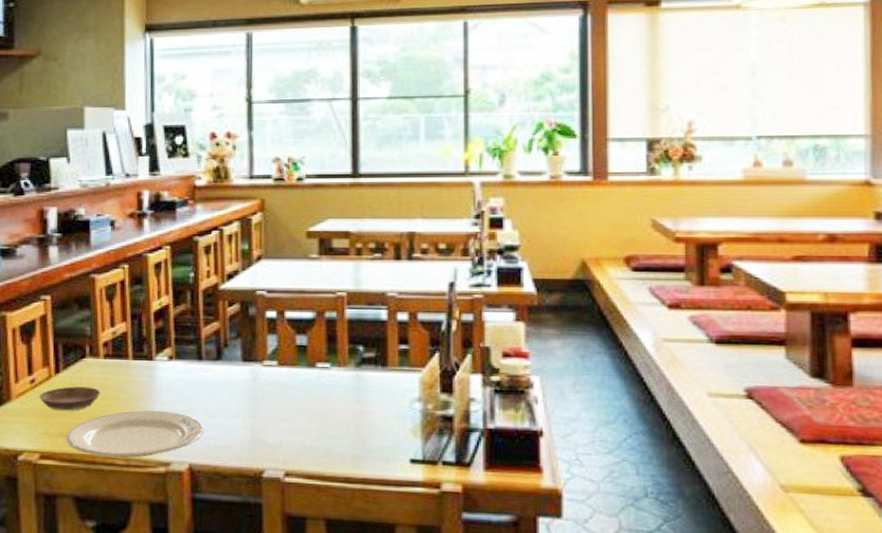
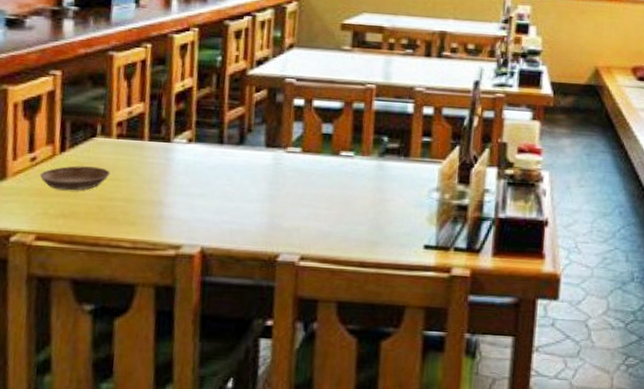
plate: present [67,410,205,458] -> none [68,192,220,241]

